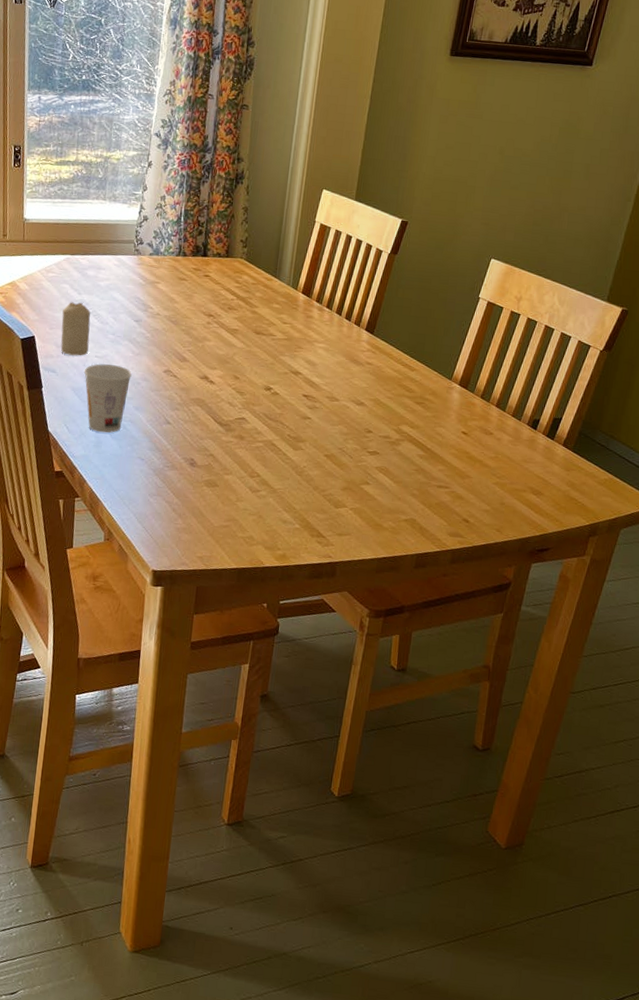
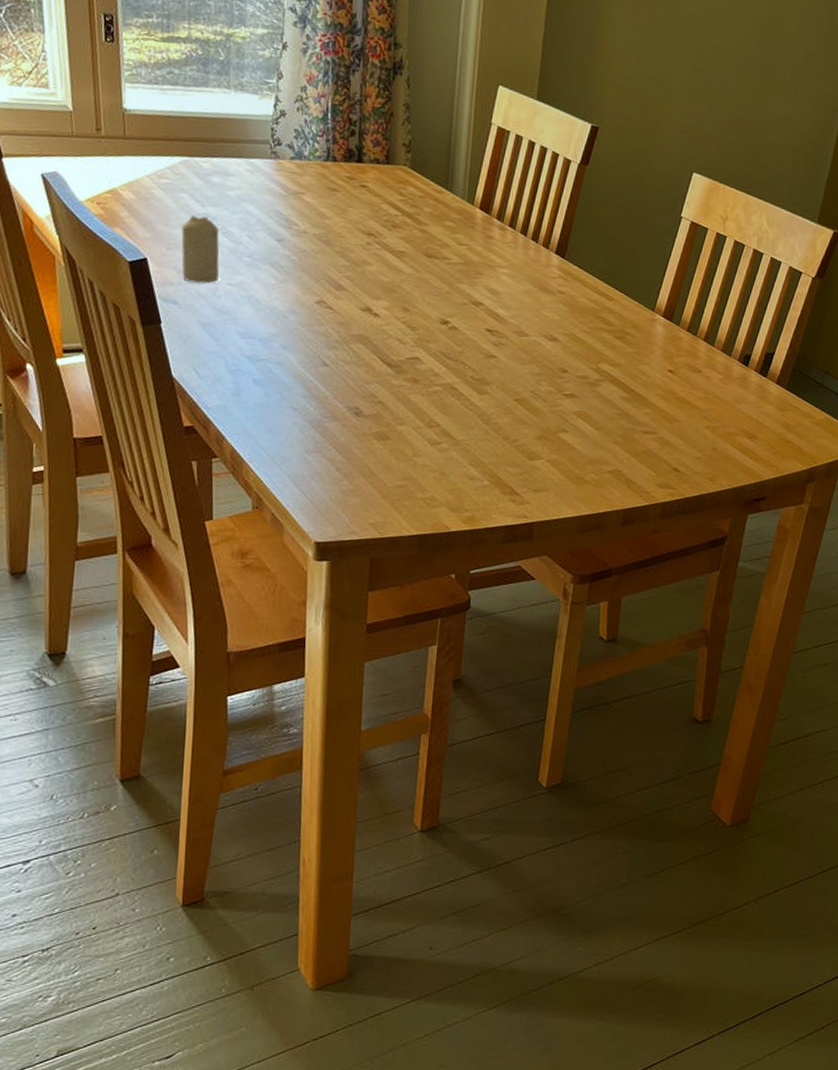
cup: present [83,364,132,433] -> none [214,293,276,379]

